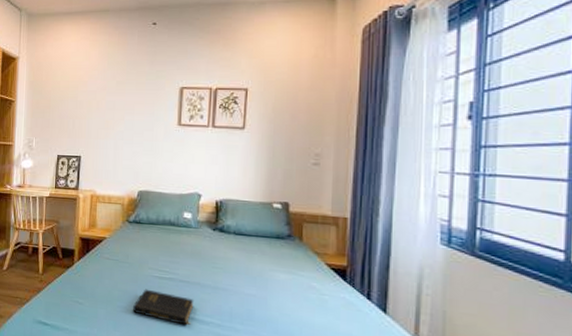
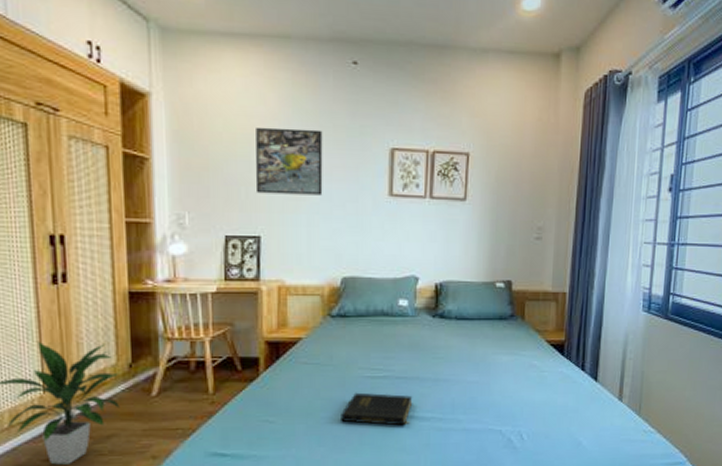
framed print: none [79,76,128,126] -> present [255,127,323,196]

